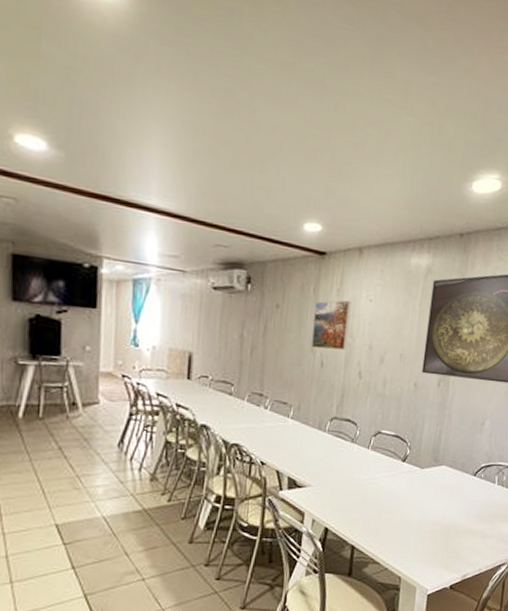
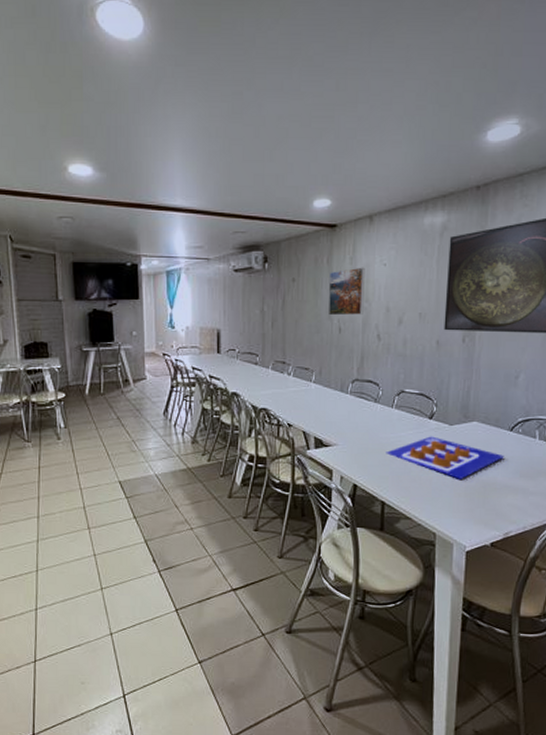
poster: none [359,479,467,523] -> present [386,436,504,479]

